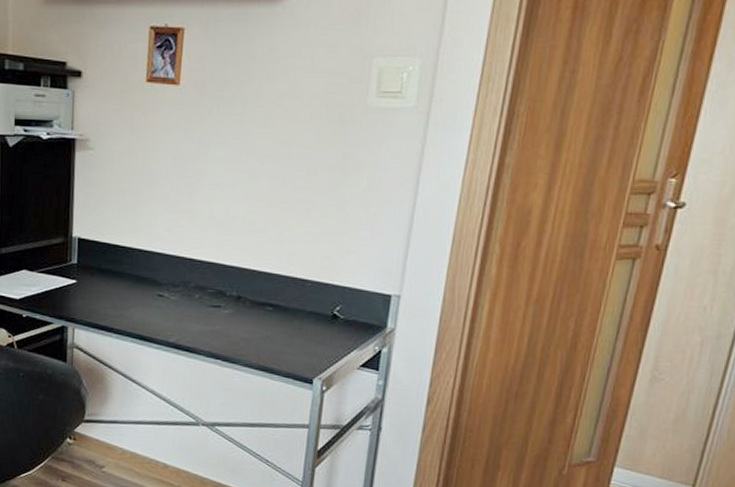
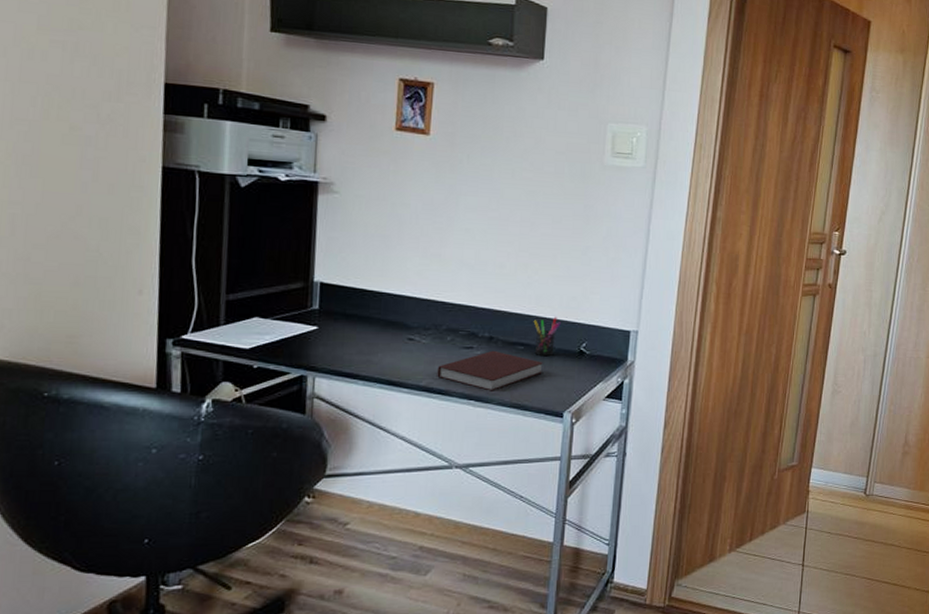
notebook: none [185,310,294,352] -> present [437,350,544,391]
pen holder: none [283,277,313,319] -> present [533,316,561,357]

